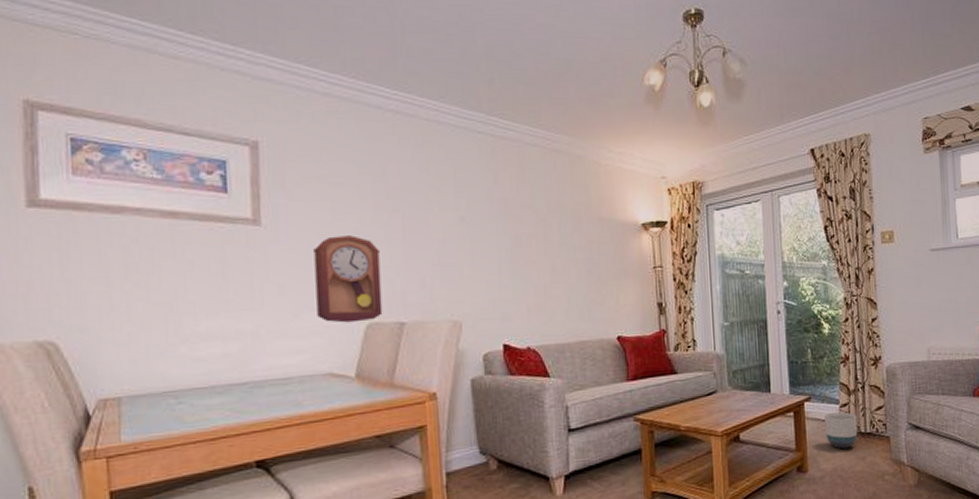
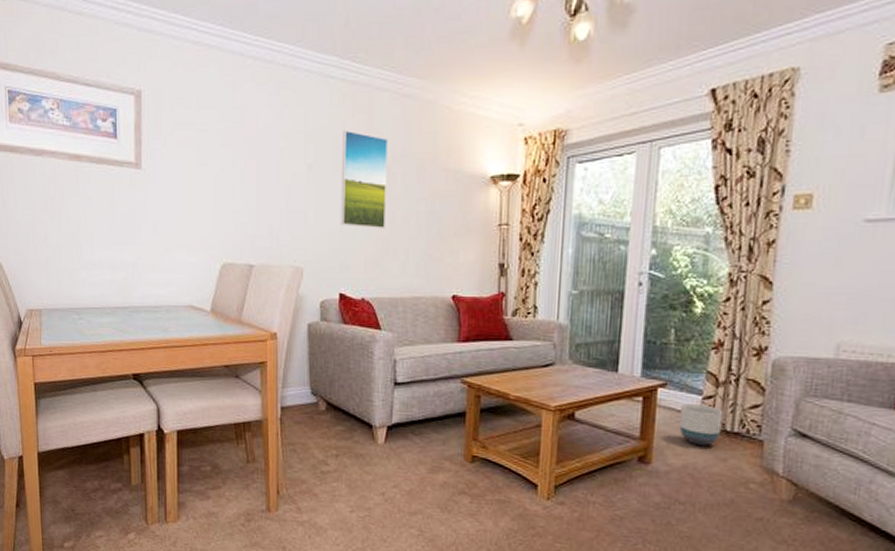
pendulum clock: present [314,235,383,323] -> none [182,180,235,262]
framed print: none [495,182,546,277] -> present [340,129,389,228]

